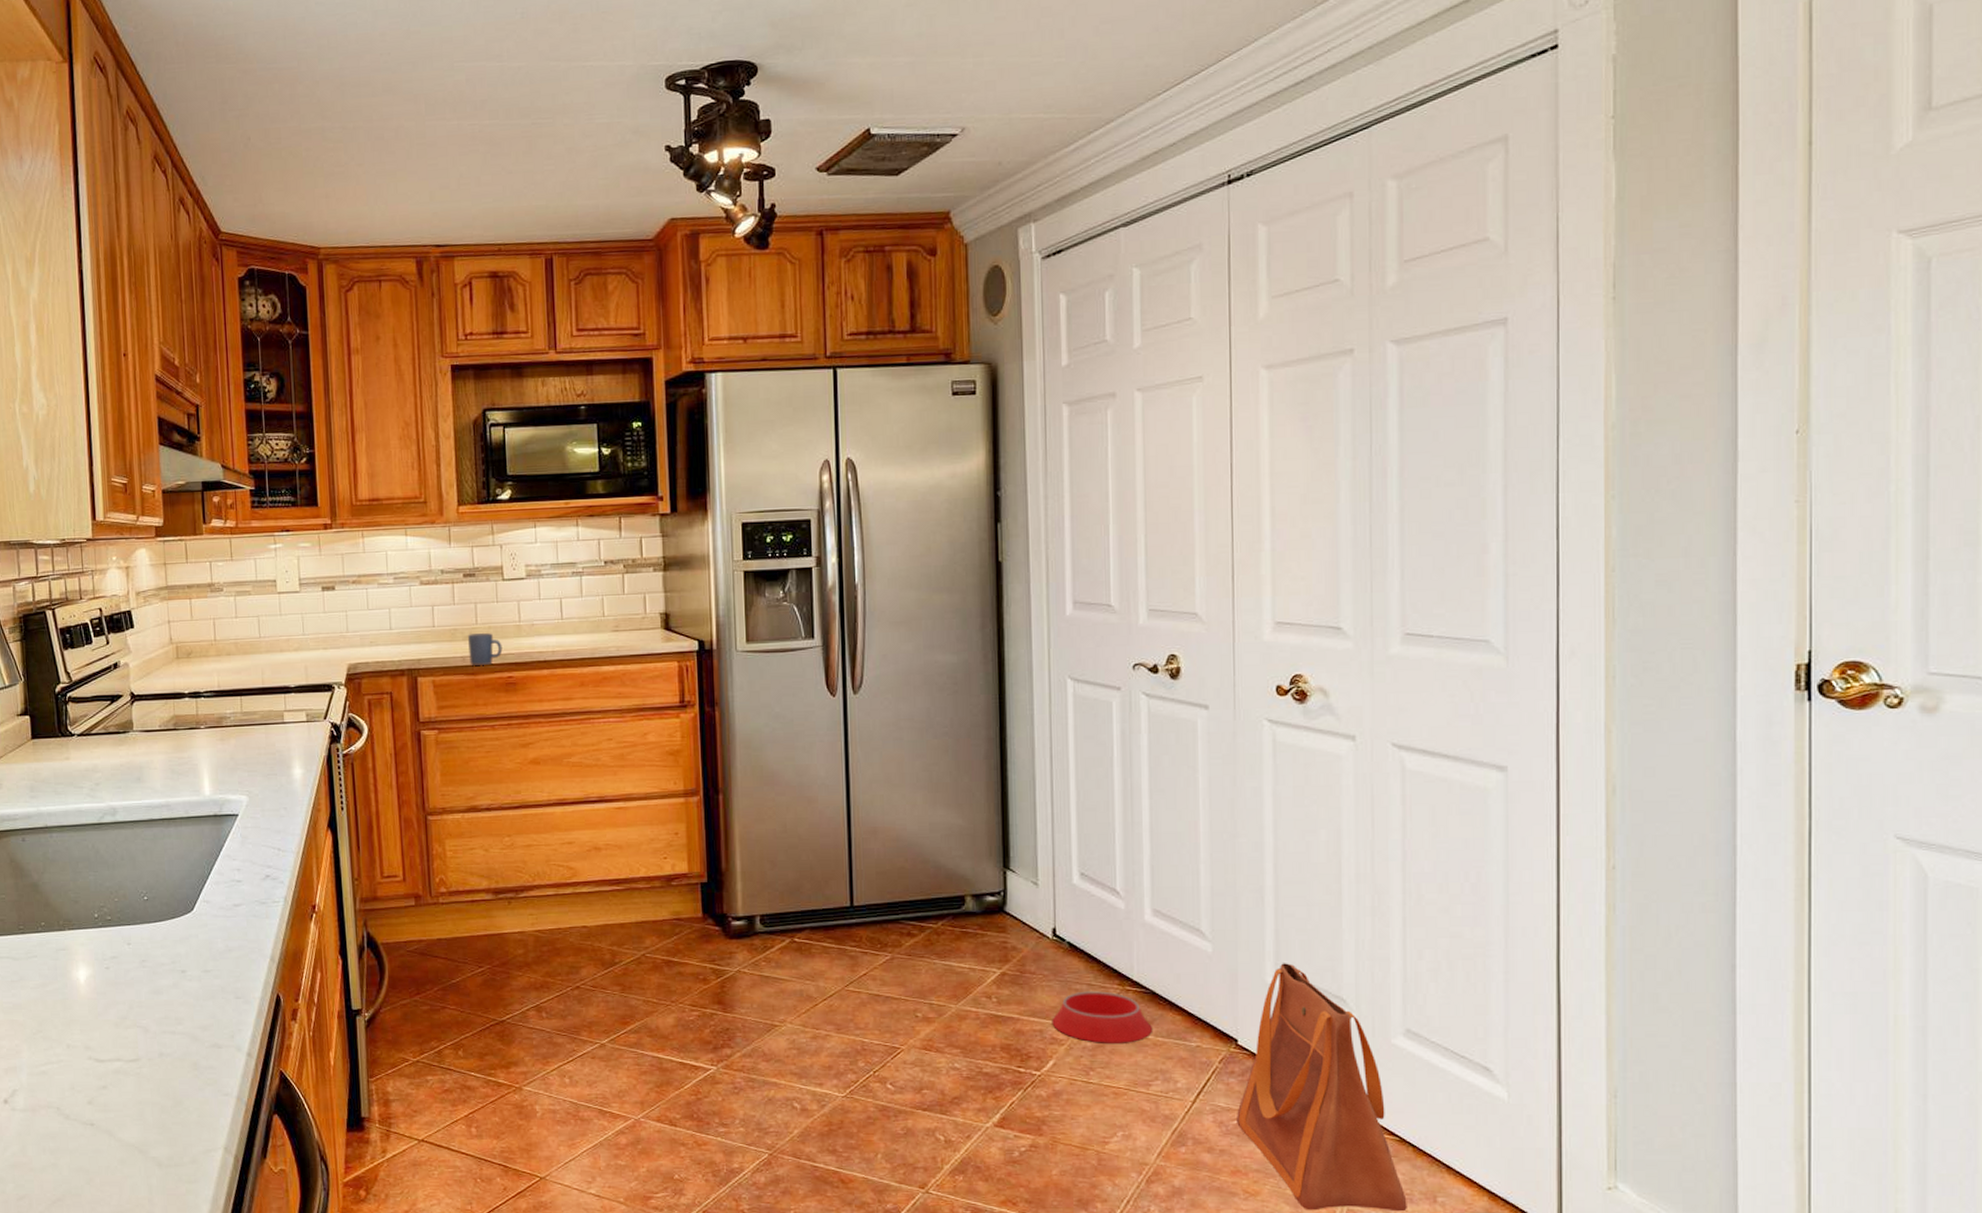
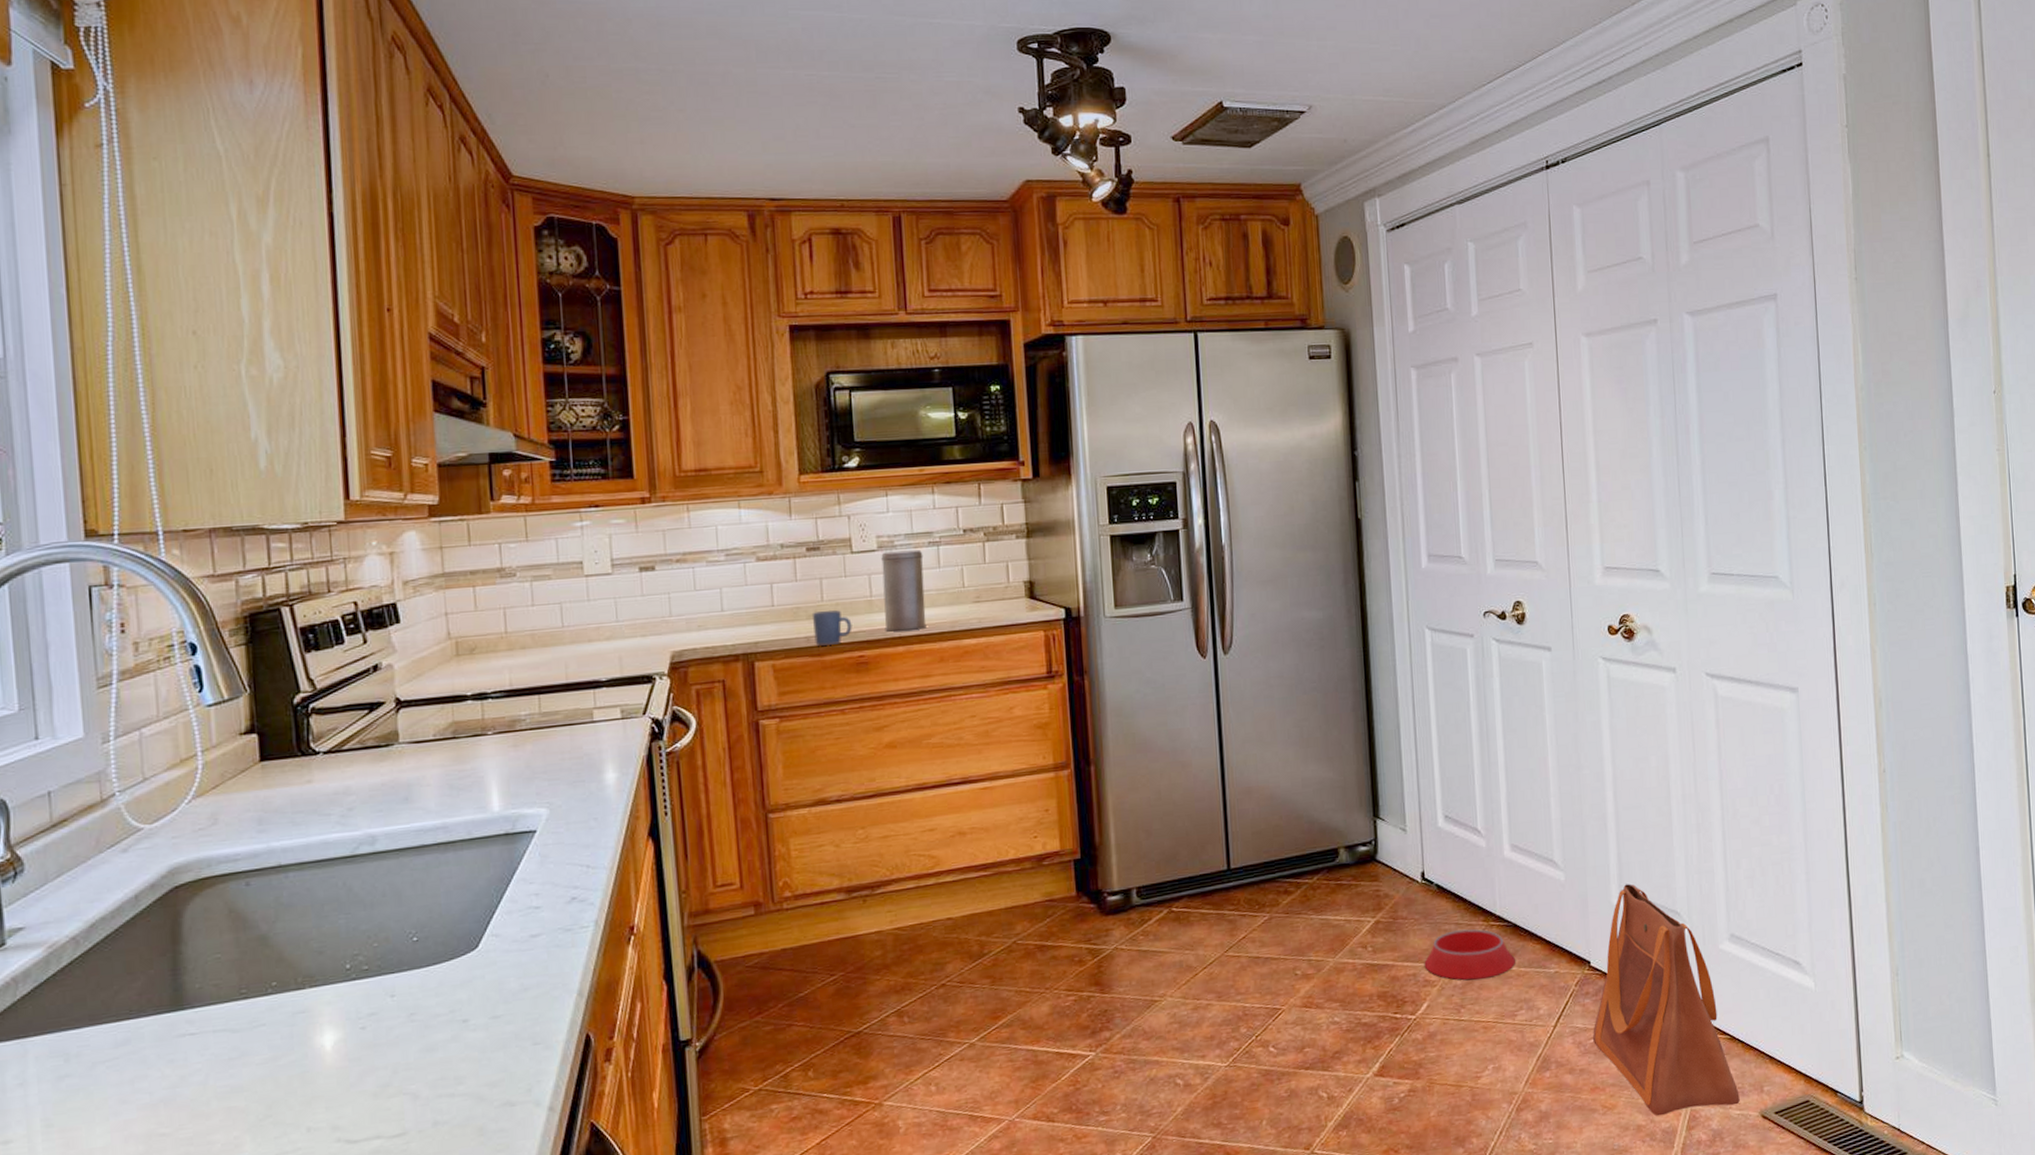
canister: none [529,579,569,655] -> present [881,549,927,632]

